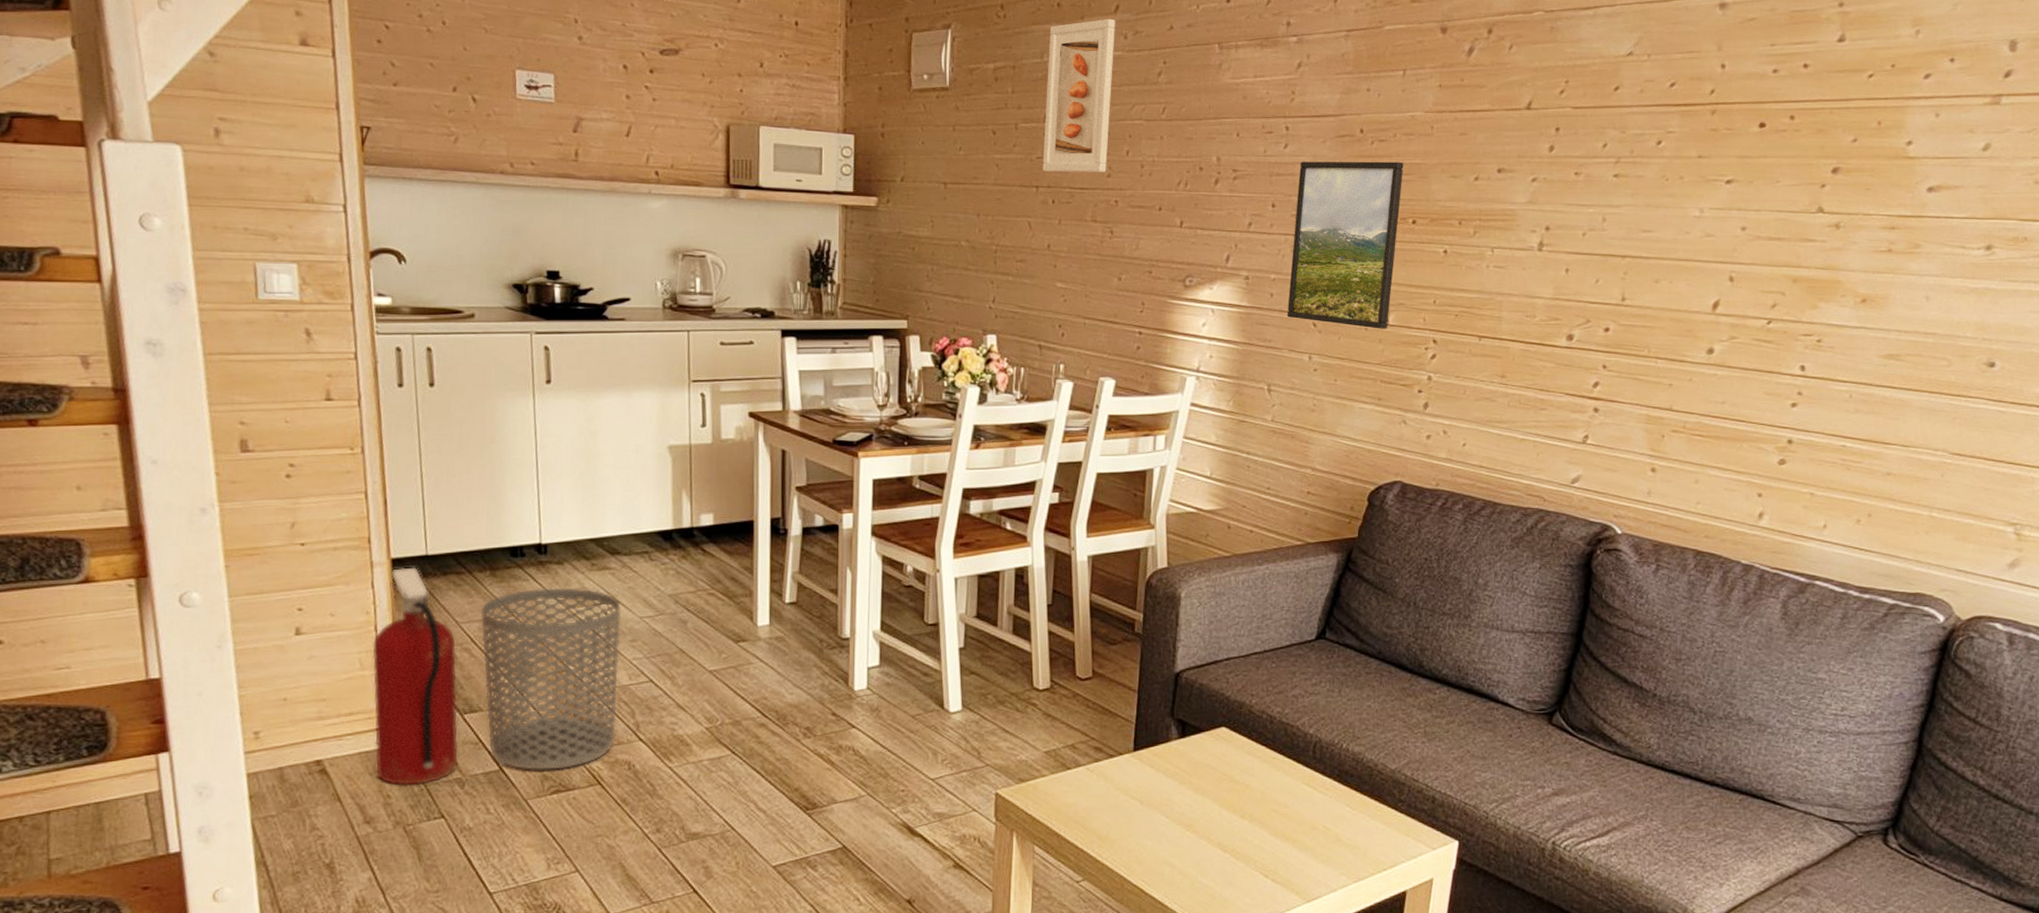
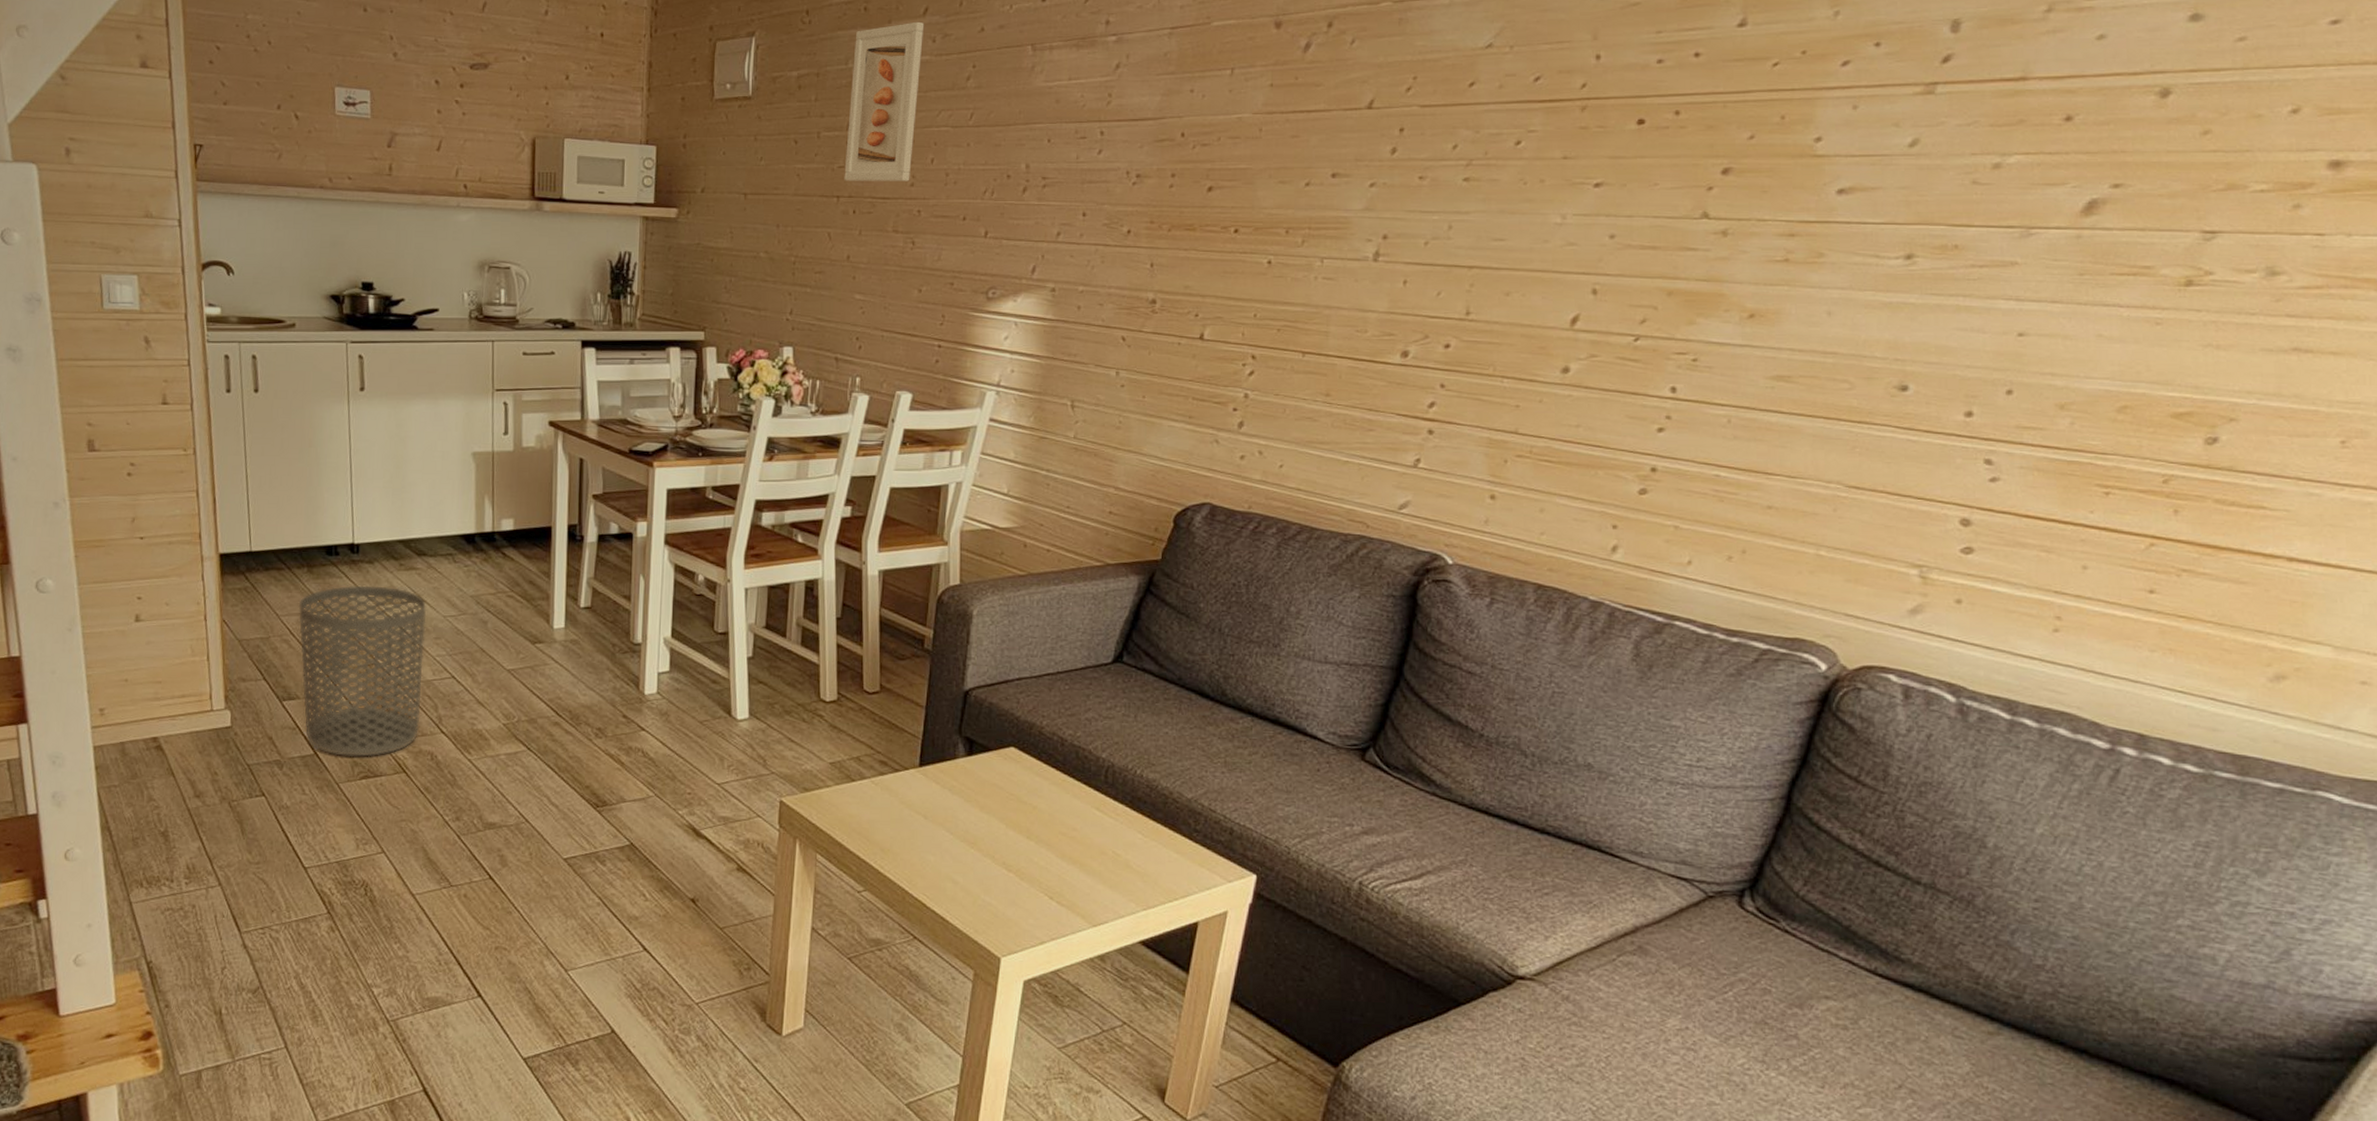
fire extinguisher: present [372,567,459,786] -> none [202,562,278,765]
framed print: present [1287,161,1404,329] -> none [1094,167,1227,344]

